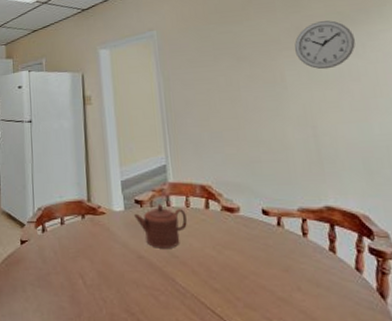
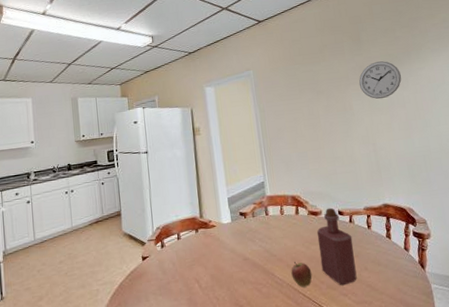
teapot: present [134,204,187,248] -> none [239,214,282,251]
fruit: none [197,267,225,302] -> present [291,261,313,288]
bottle: none [232,204,286,307] -> present [316,207,357,286]

